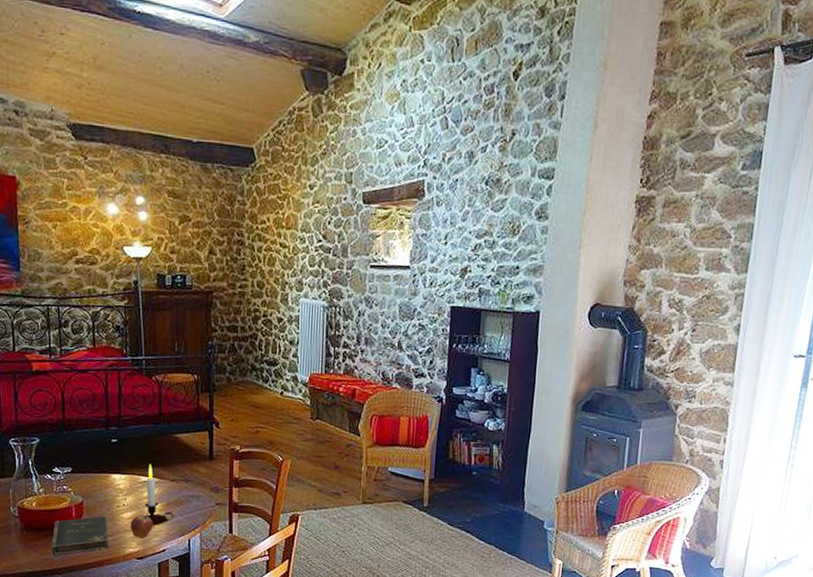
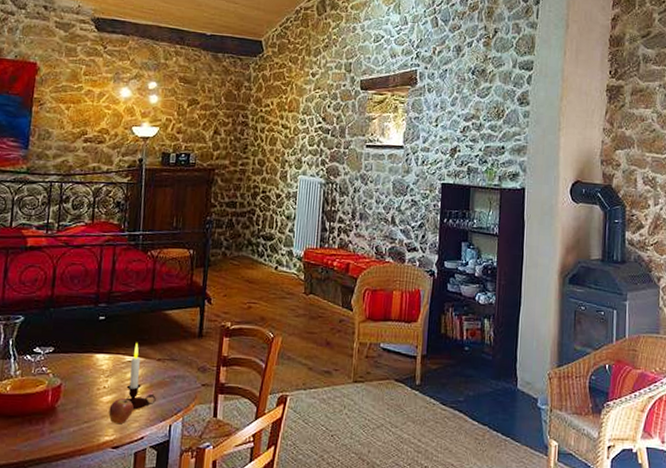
bible: present [51,516,109,555] -> none [19,400,85,446]

